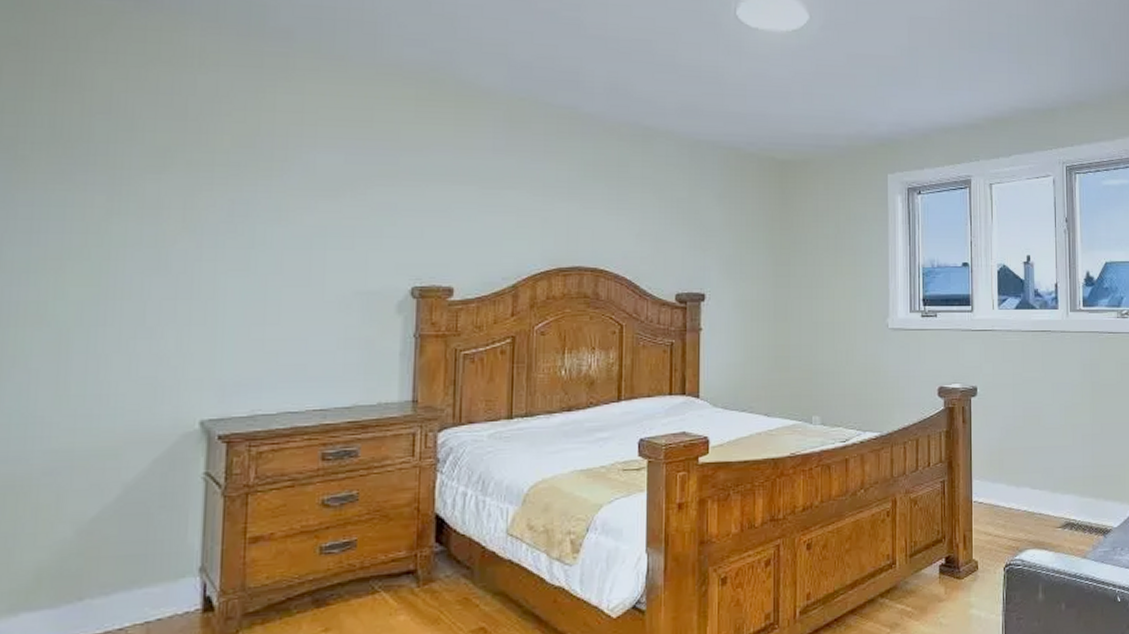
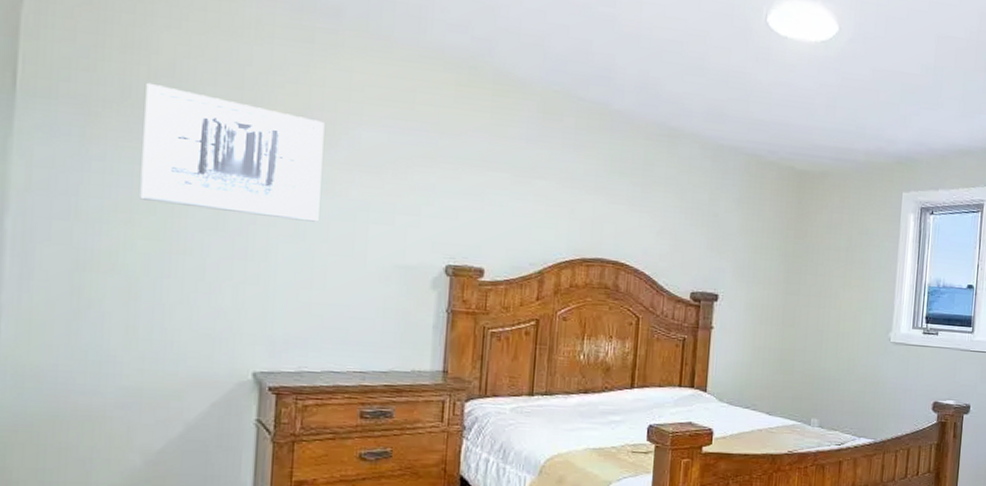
wall art: none [72,120,276,253] -> present [140,82,325,222]

